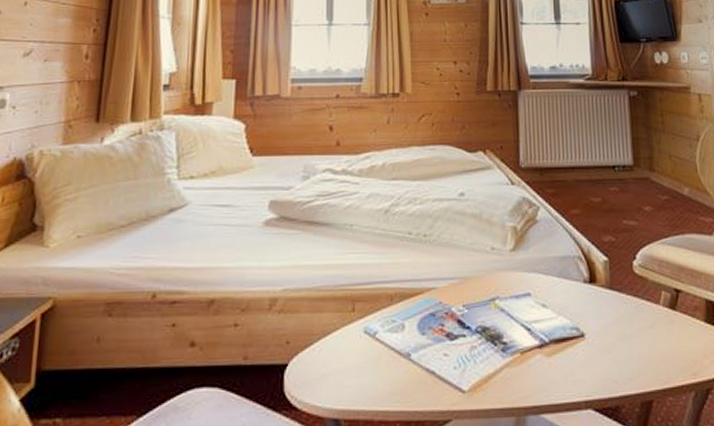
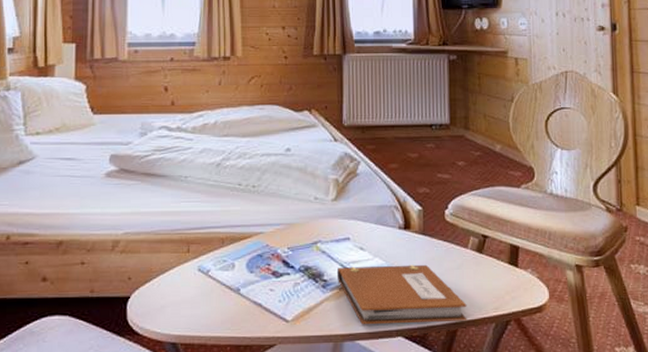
notebook: none [517,323,664,396] -> present [336,264,467,325]

